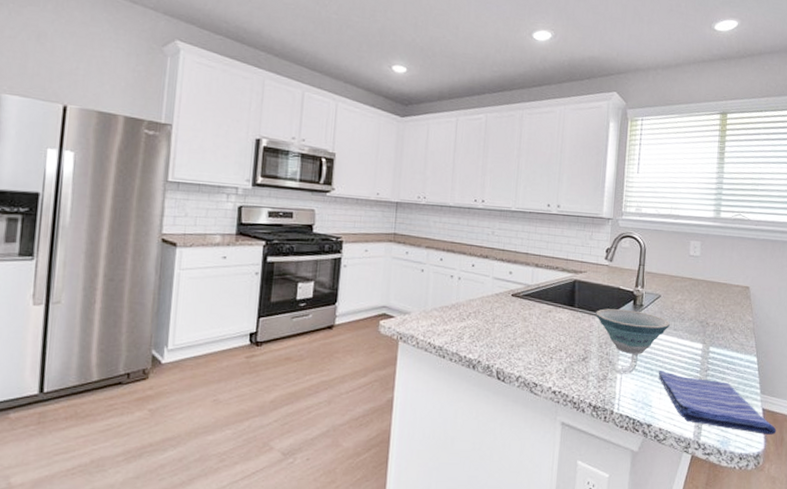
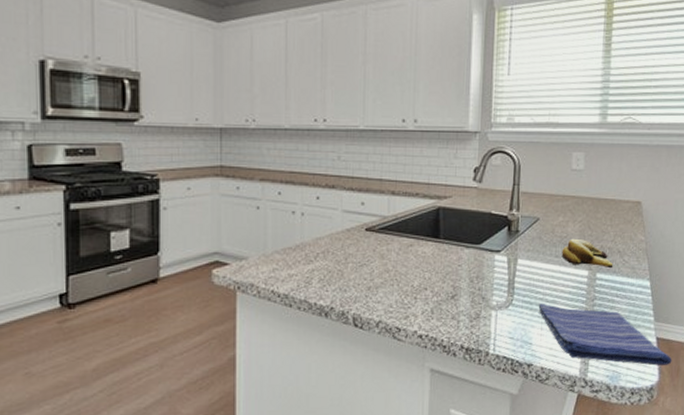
bowl: present [596,308,671,354] -> none [464,237,551,287]
banana: none [679,315,725,344] -> present [561,238,614,269]

